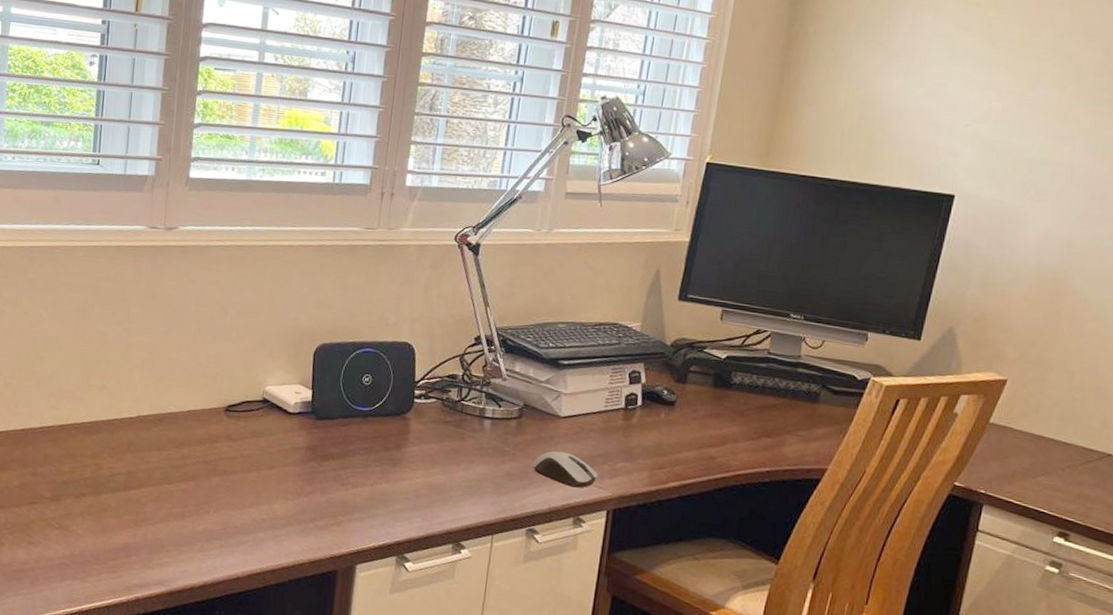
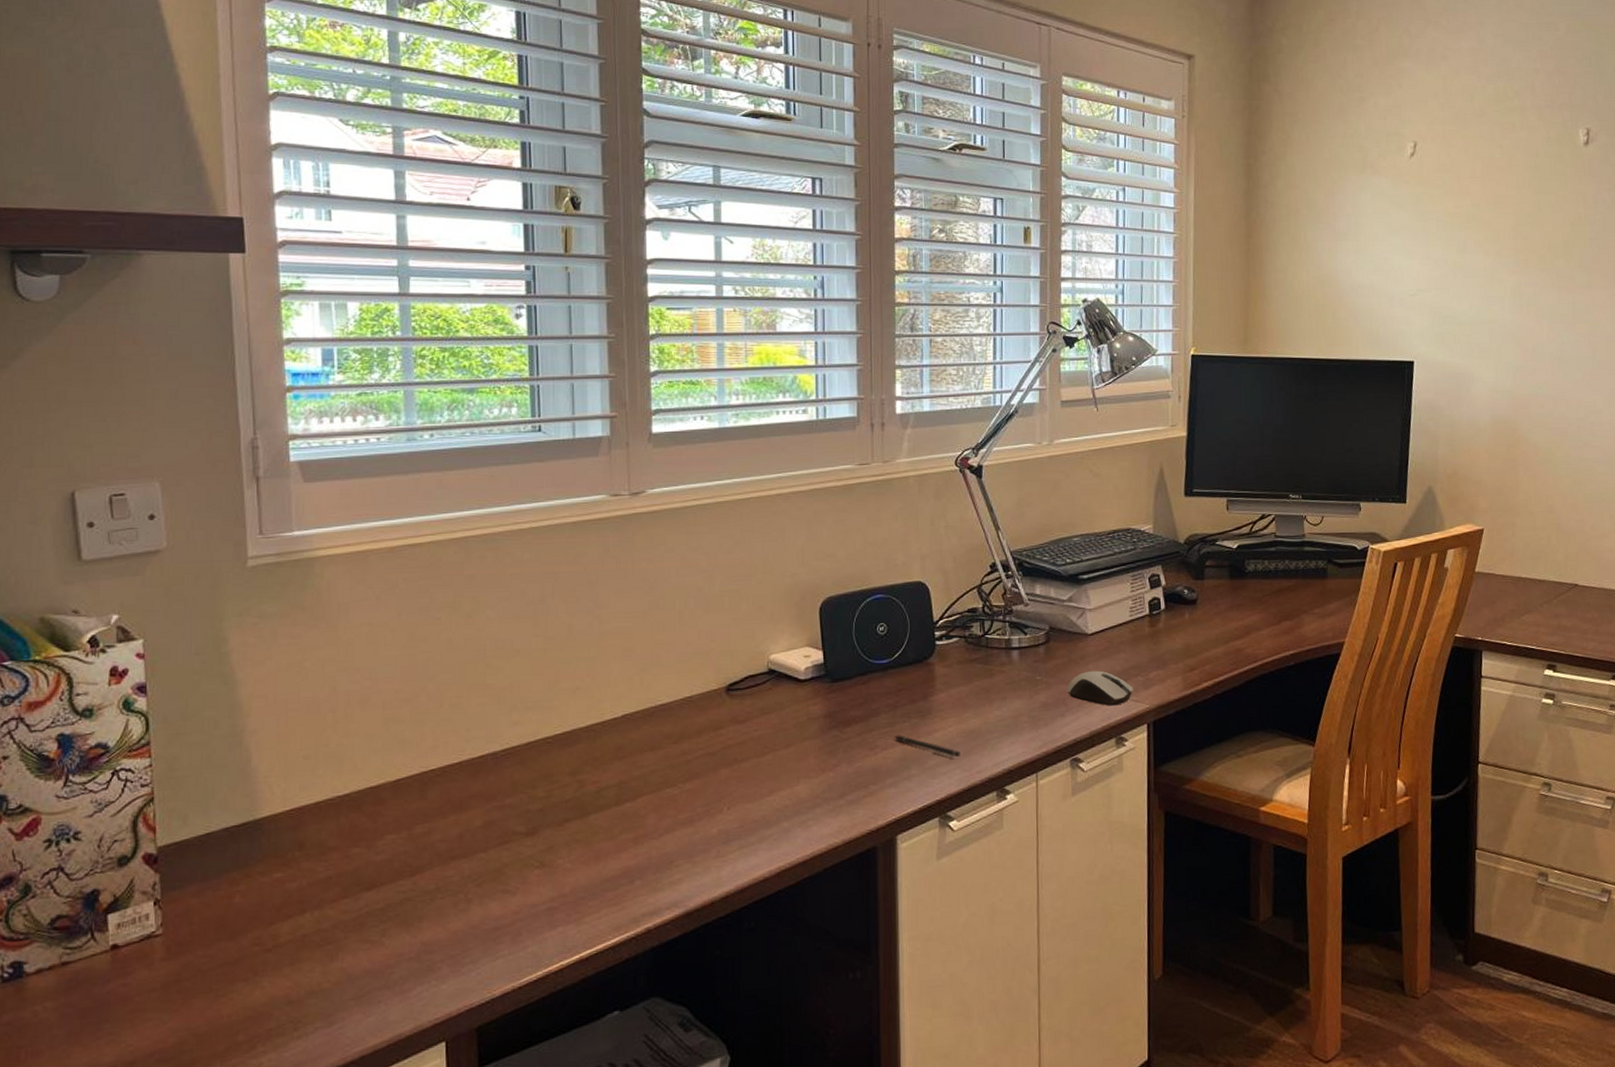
pen: none [365,476,424,507] -> present [894,735,960,757]

